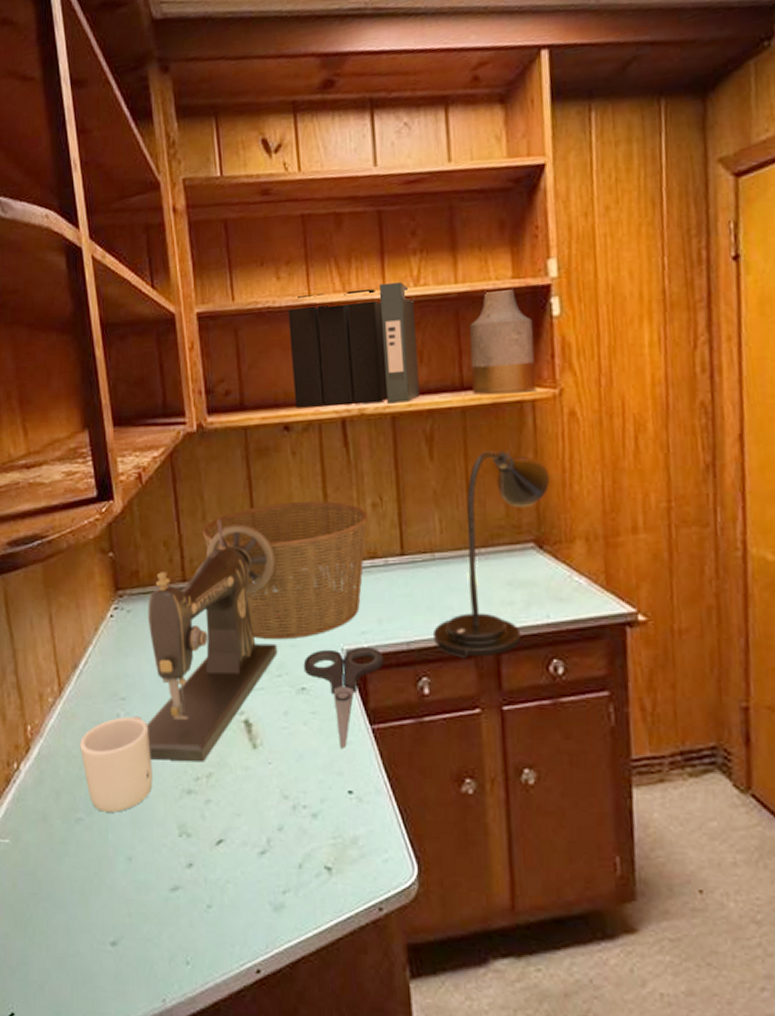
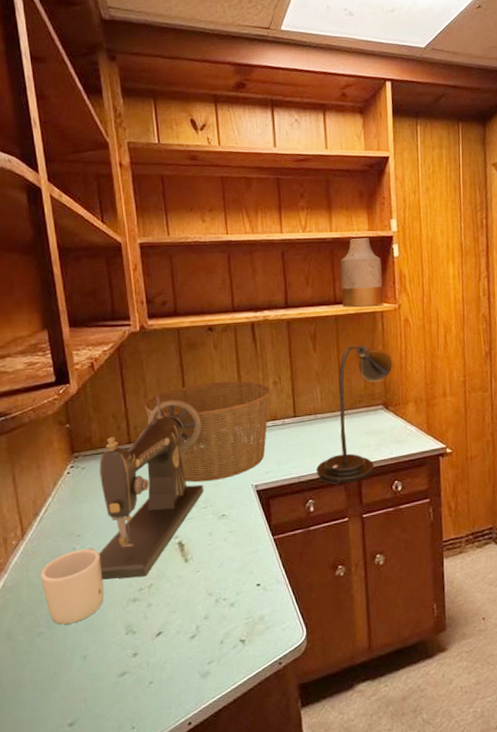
books: present [288,289,389,408] -> none [211,232,285,315]
scissors: present [303,647,384,749] -> none [223,482,282,555]
binder: present [378,281,420,404] -> none [277,228,306,313]

